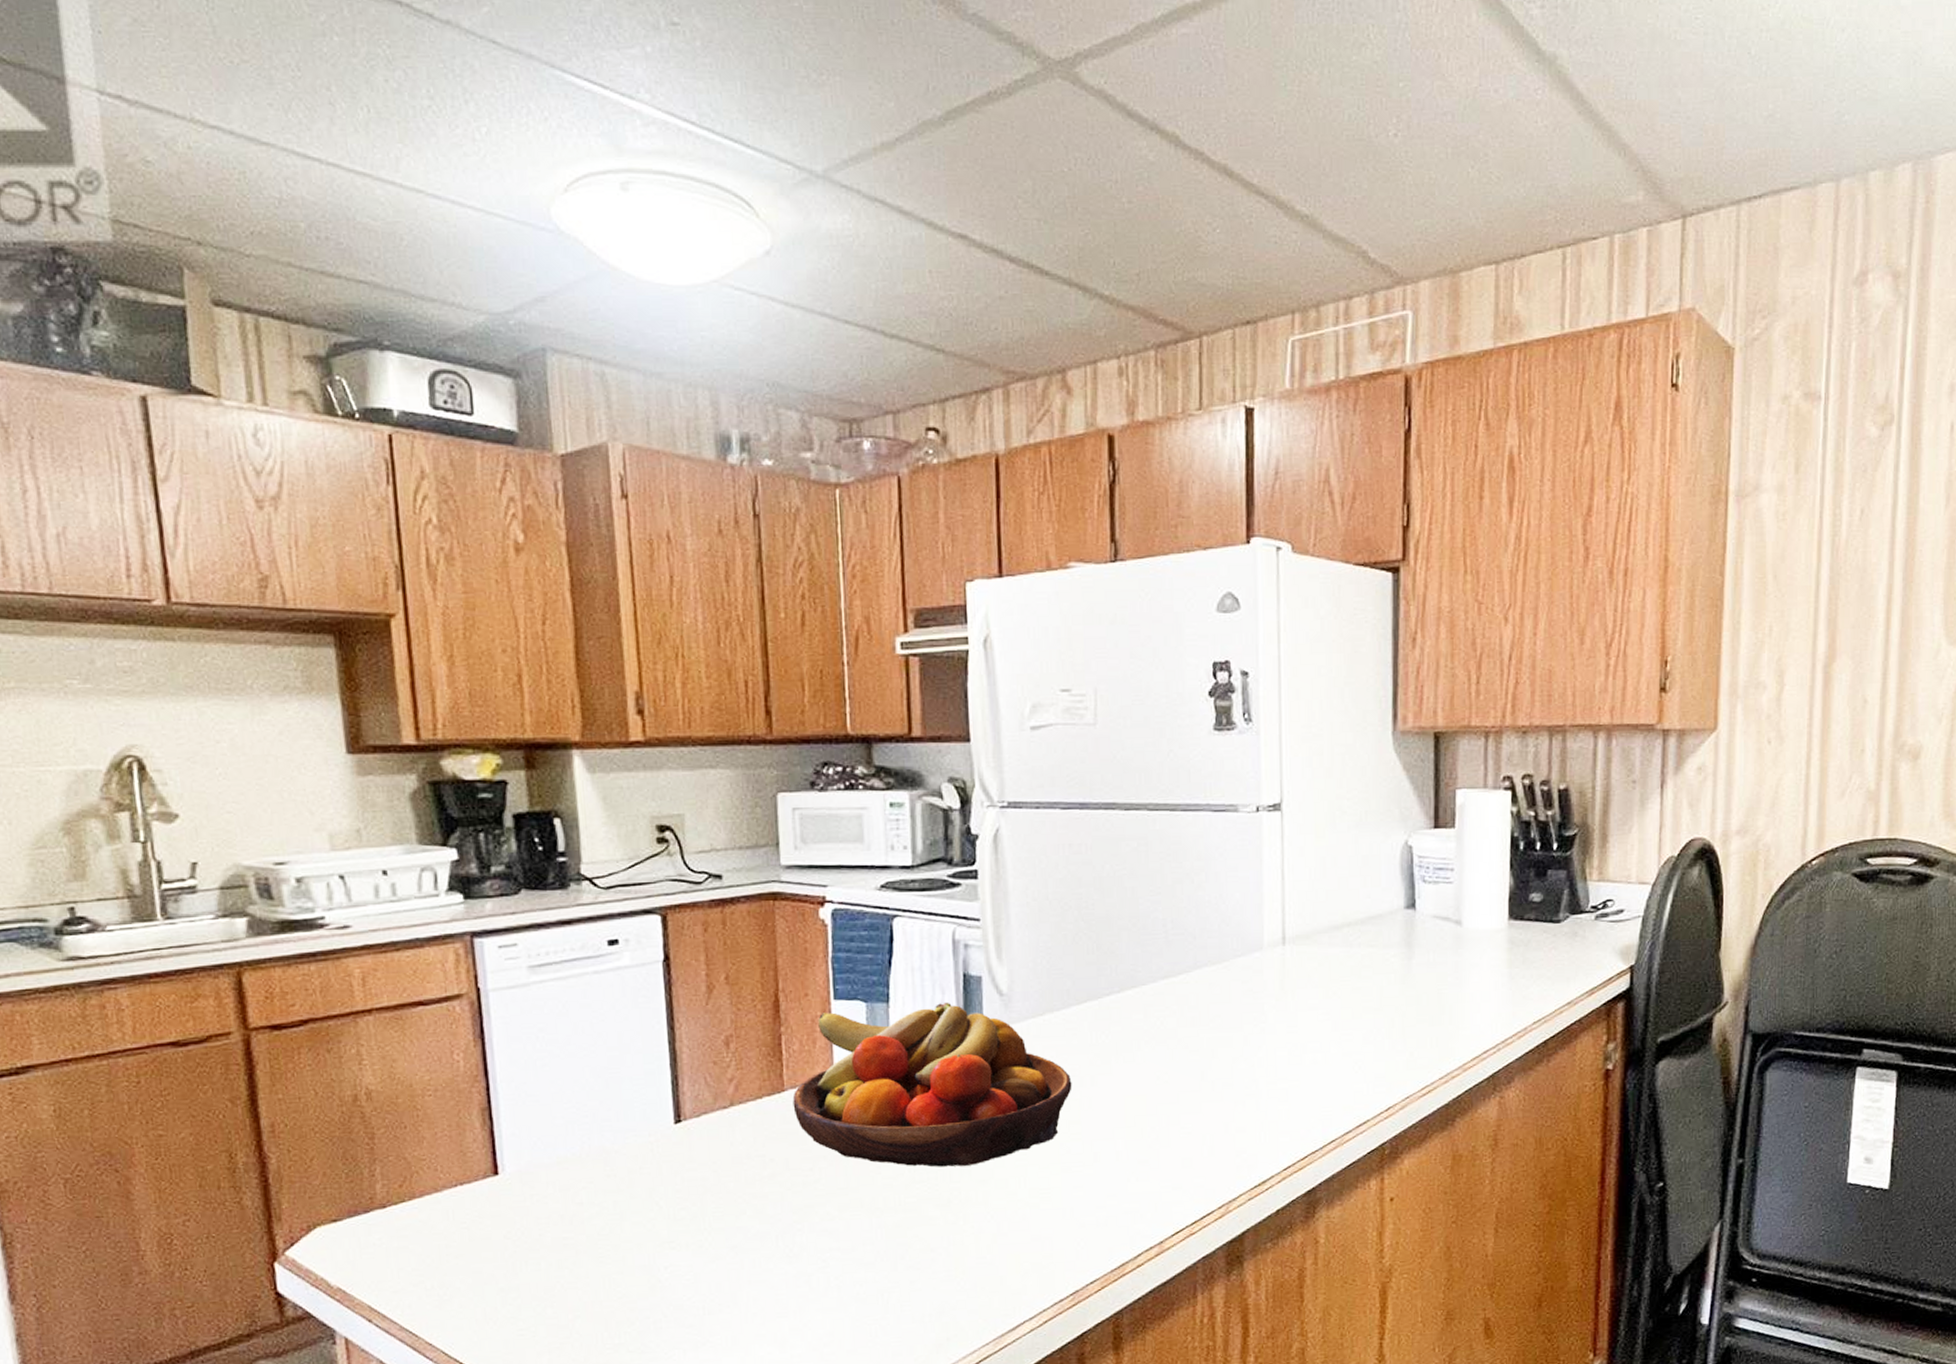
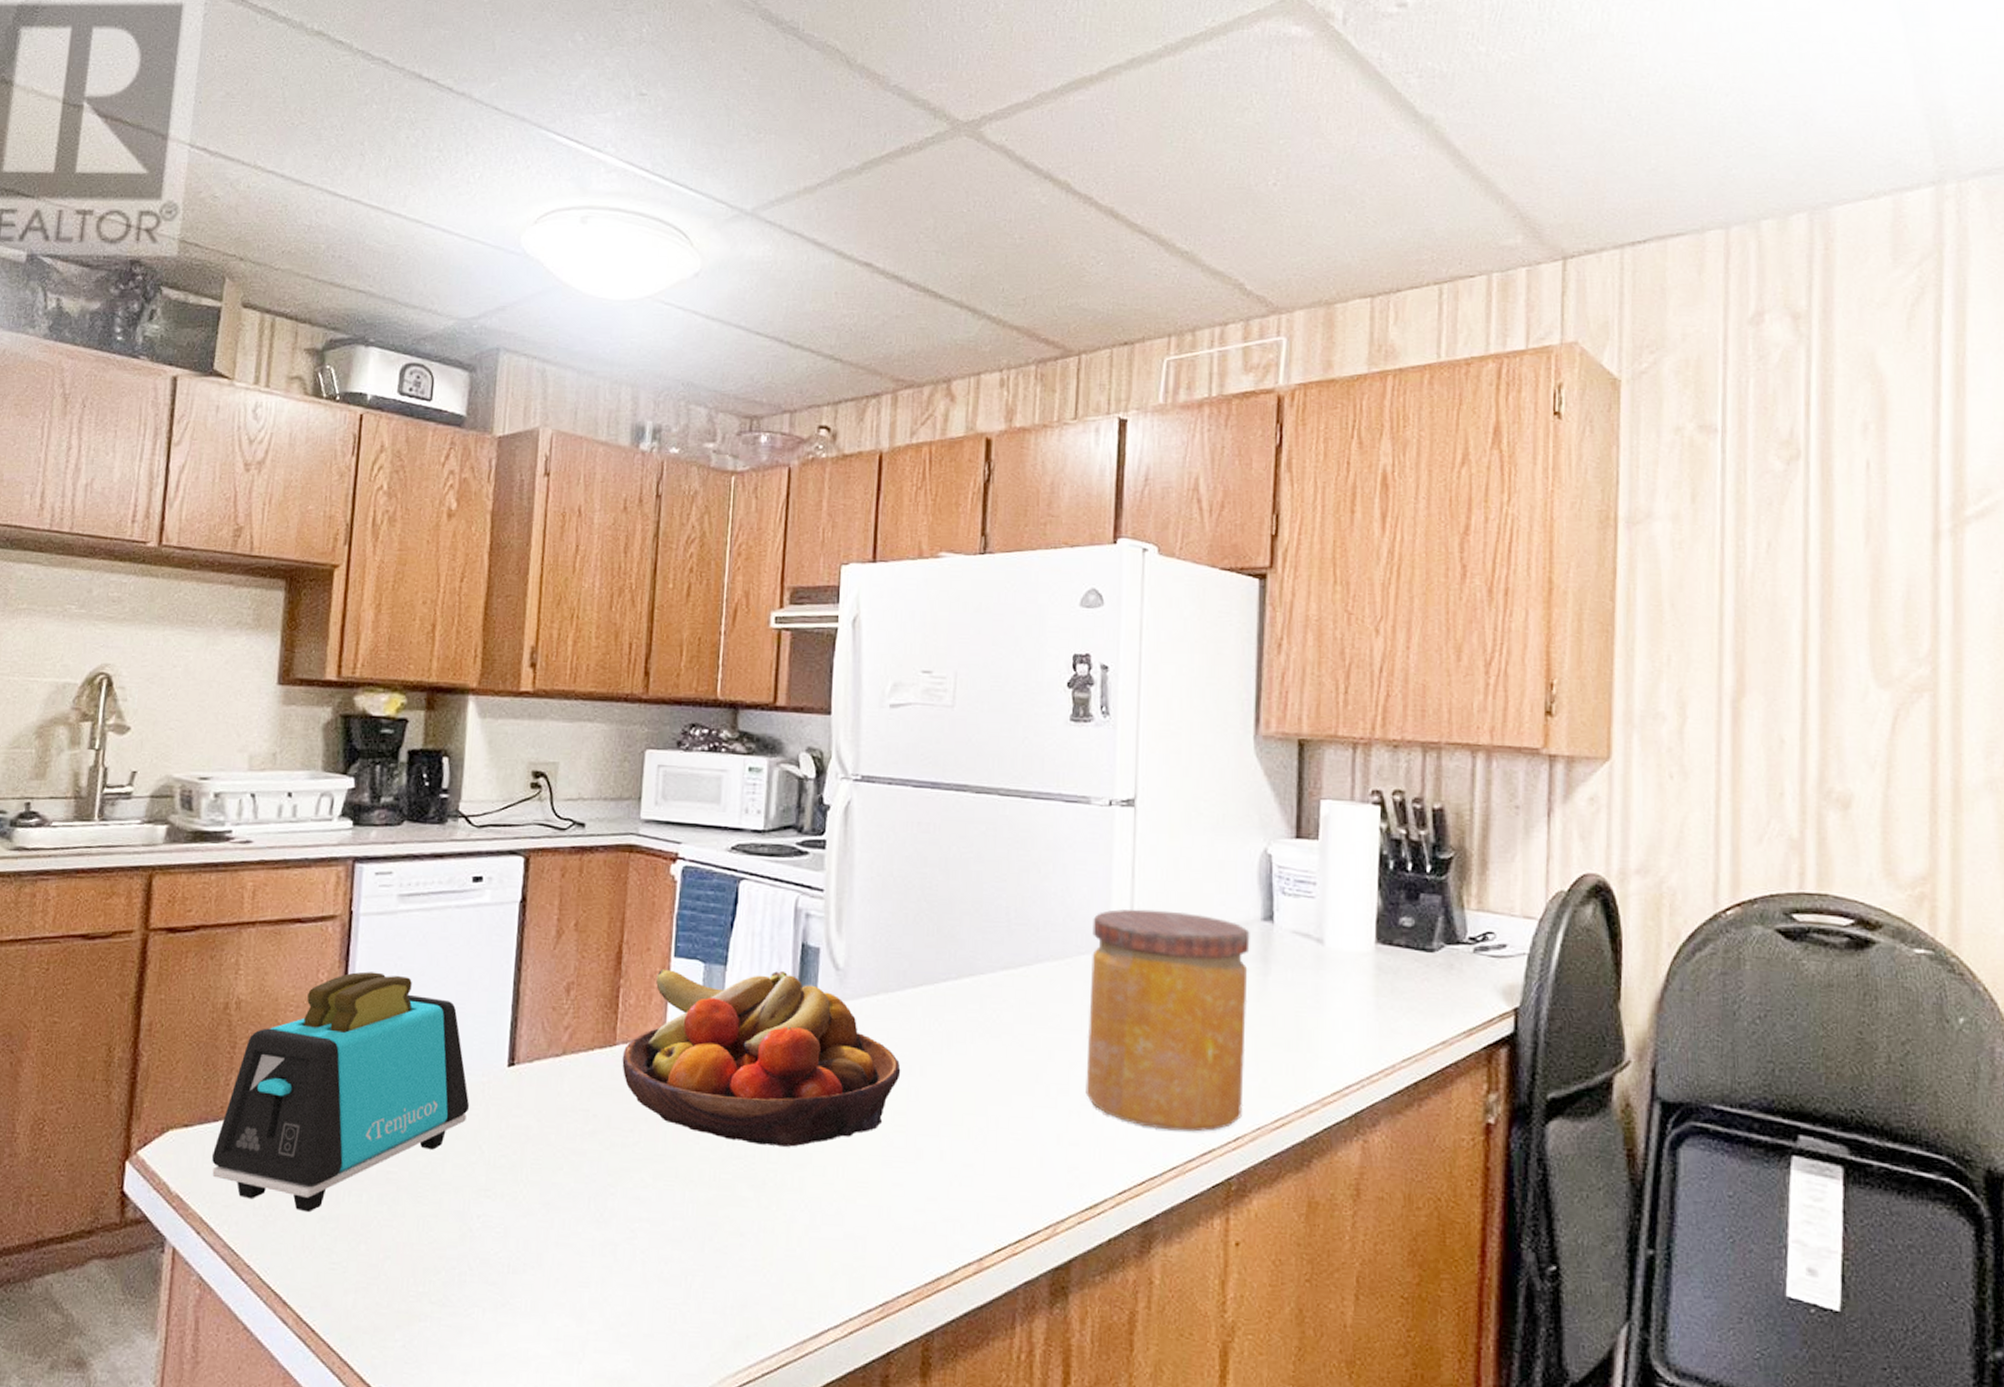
toaster: none [370,1047,640,1287] -> present [212,971,470,1213]
jar: none [1247,908,1395,1109] -> present [1085,909,1250,1132]

